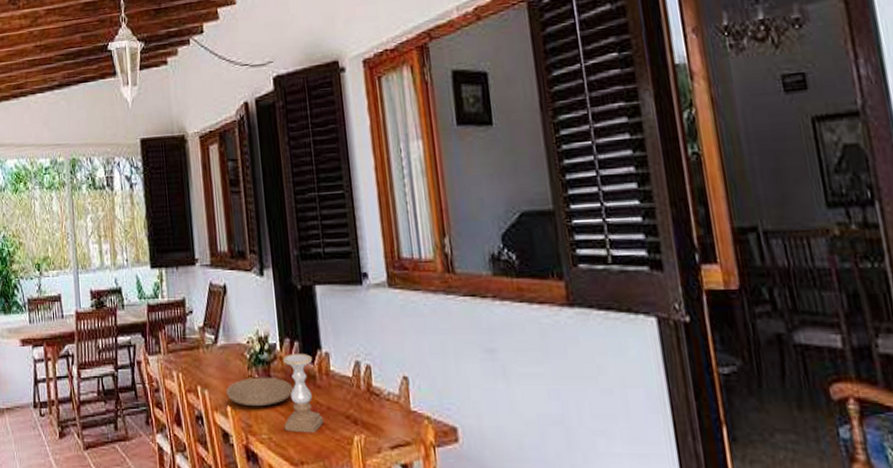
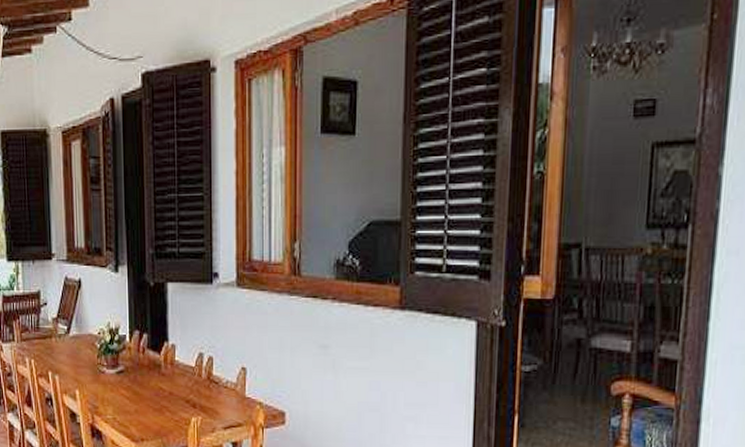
plate: present [226,377,293,407] -> none [76,365,139,391]
candle holder: present [283,353,323,434] -> none [128,344,164,415]

